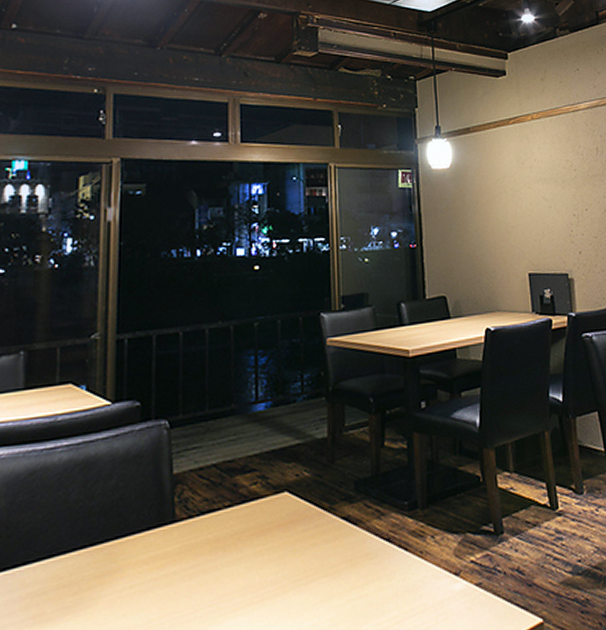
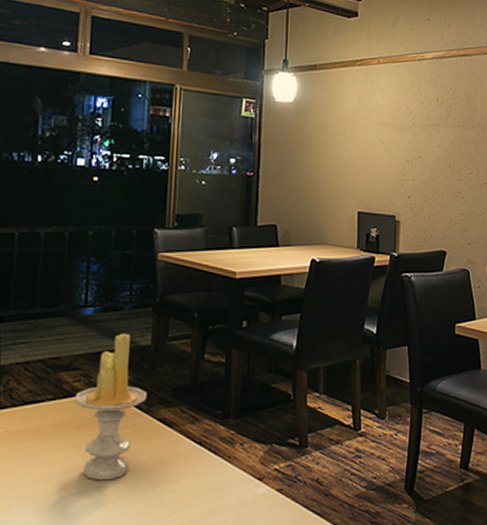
candle: none [253,427,328,592] -> present [74,333,147,481]

